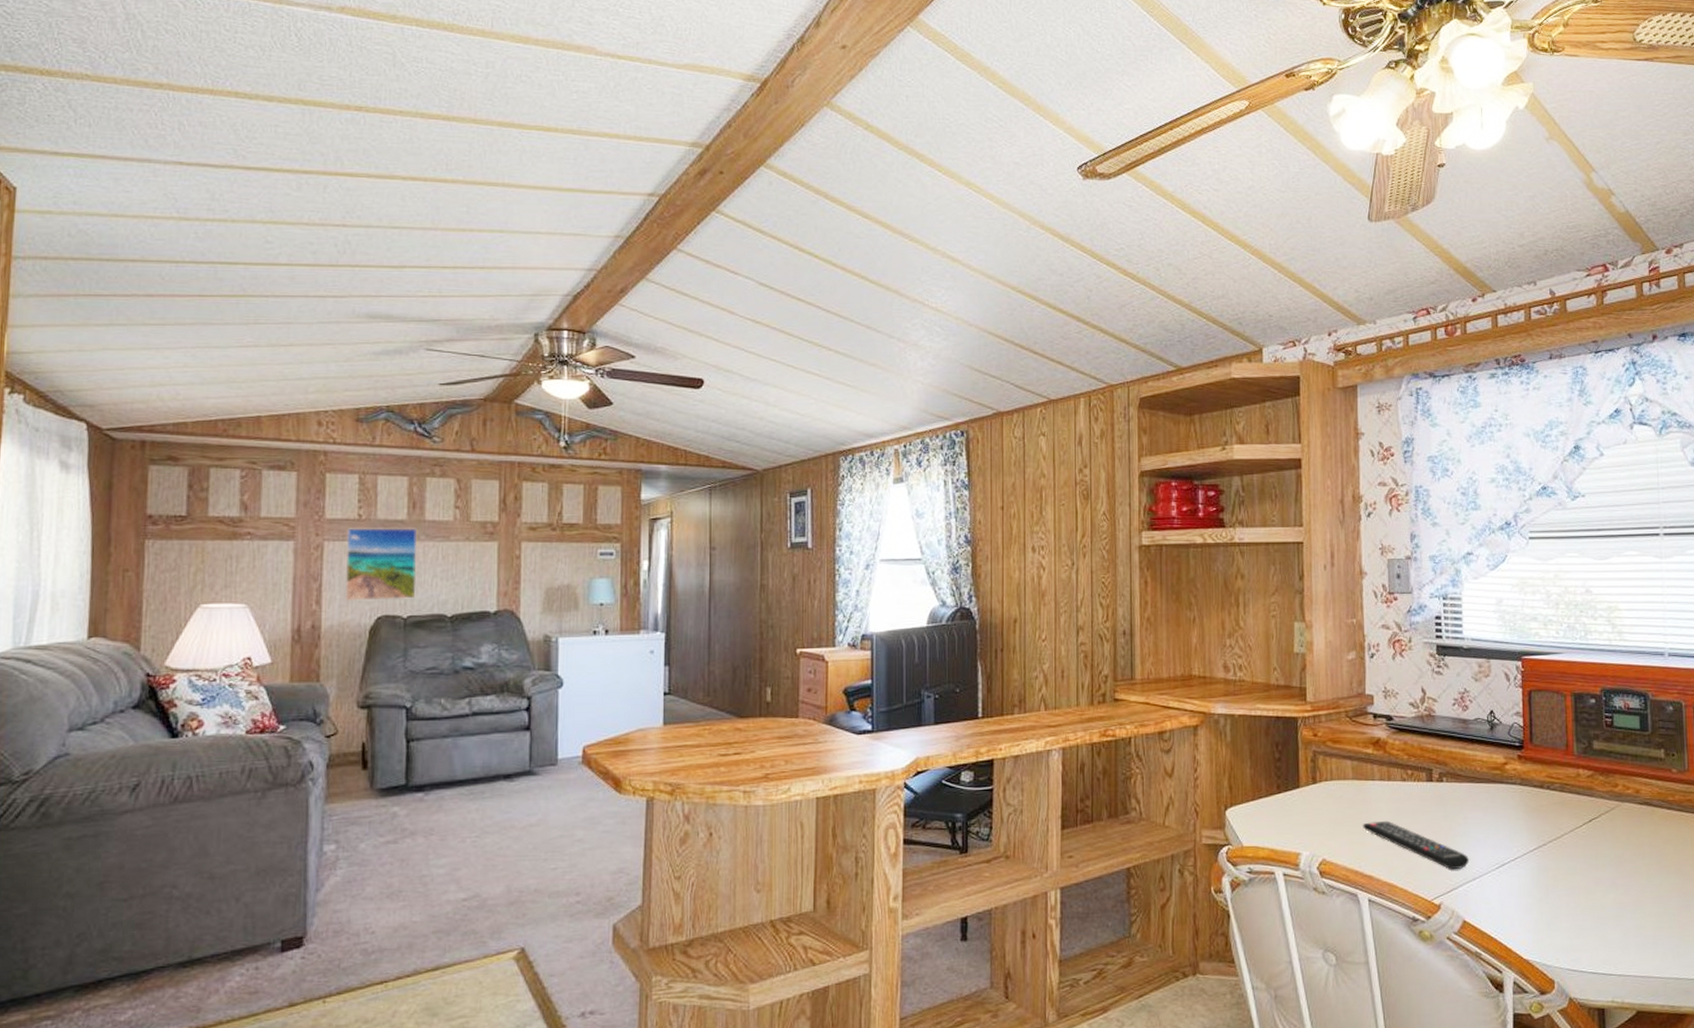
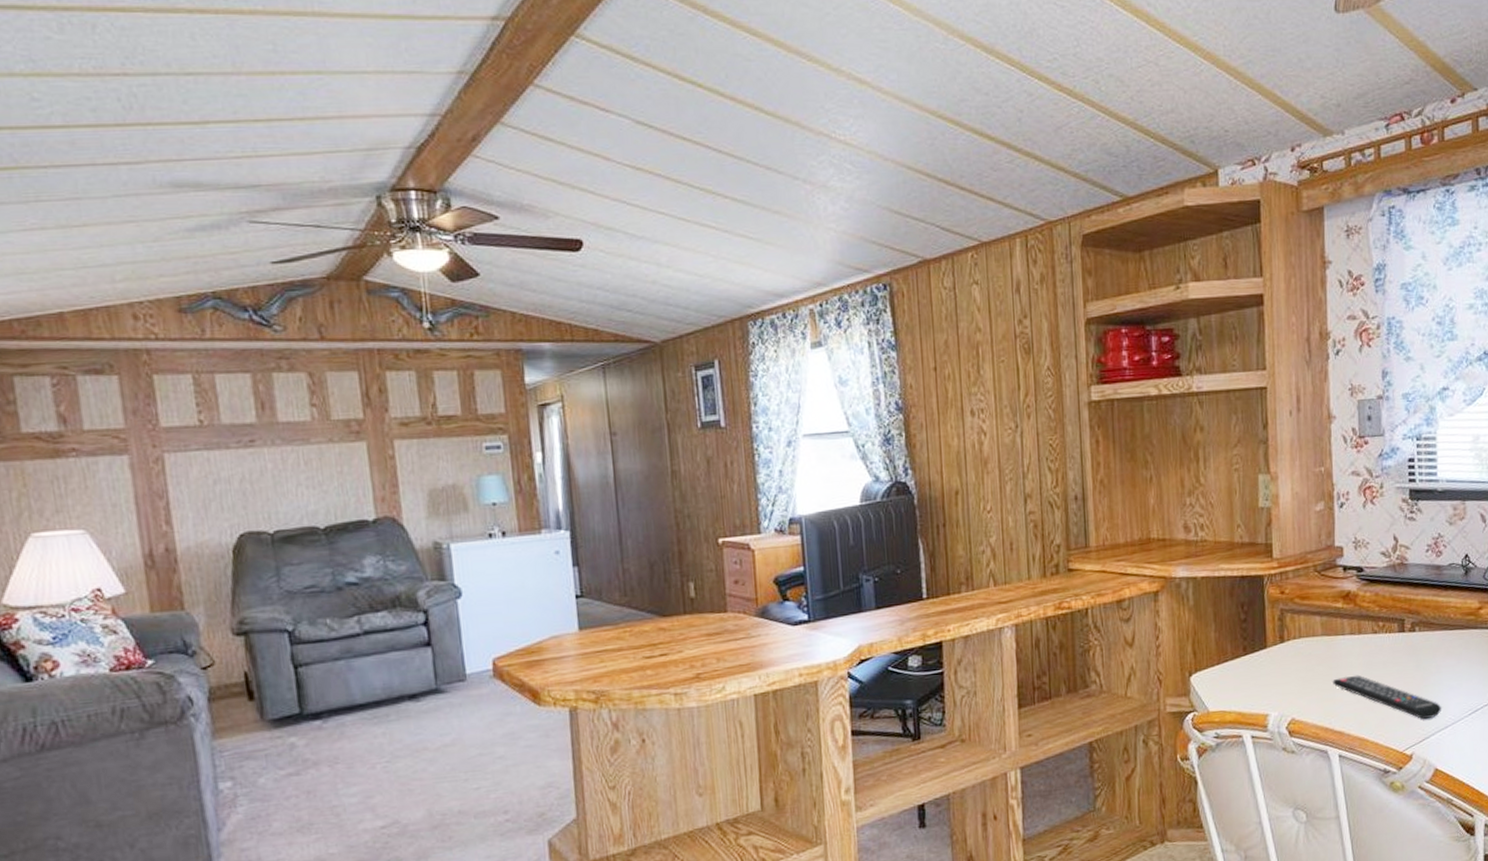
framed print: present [345,528,418,601] -> none [188,431,281,519]

